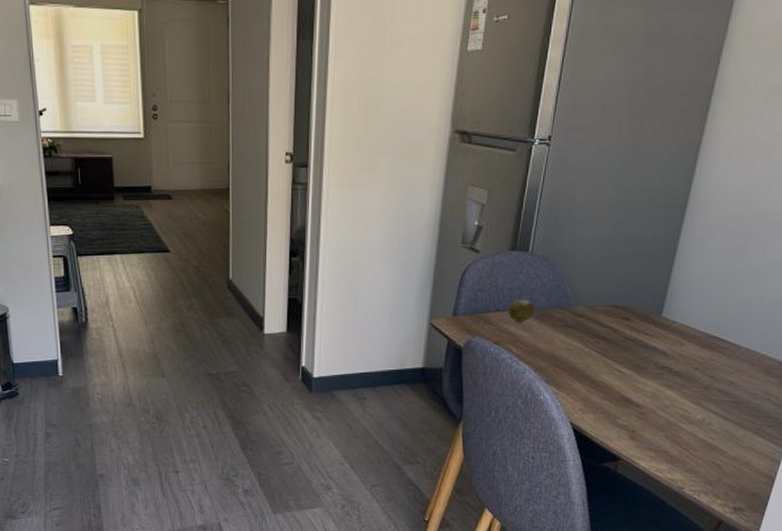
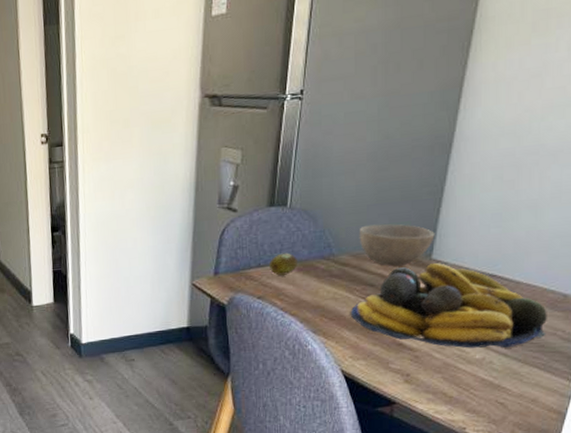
fruit bowl: none [582,322,763,411] -> present [350,263,547,348]
bowl: none [595,278,666,322] -> present [359,224,435,267]

